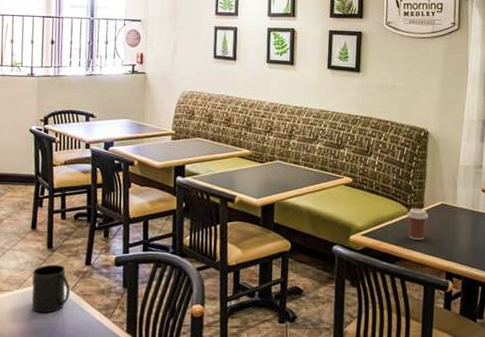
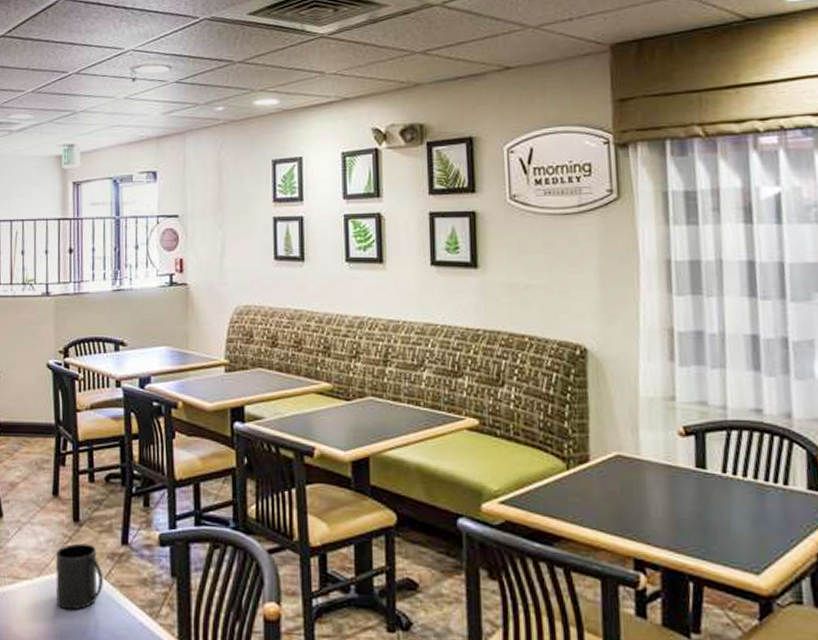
coffee cup: present [407,208,428,240] -> none [565,461,598,510]

